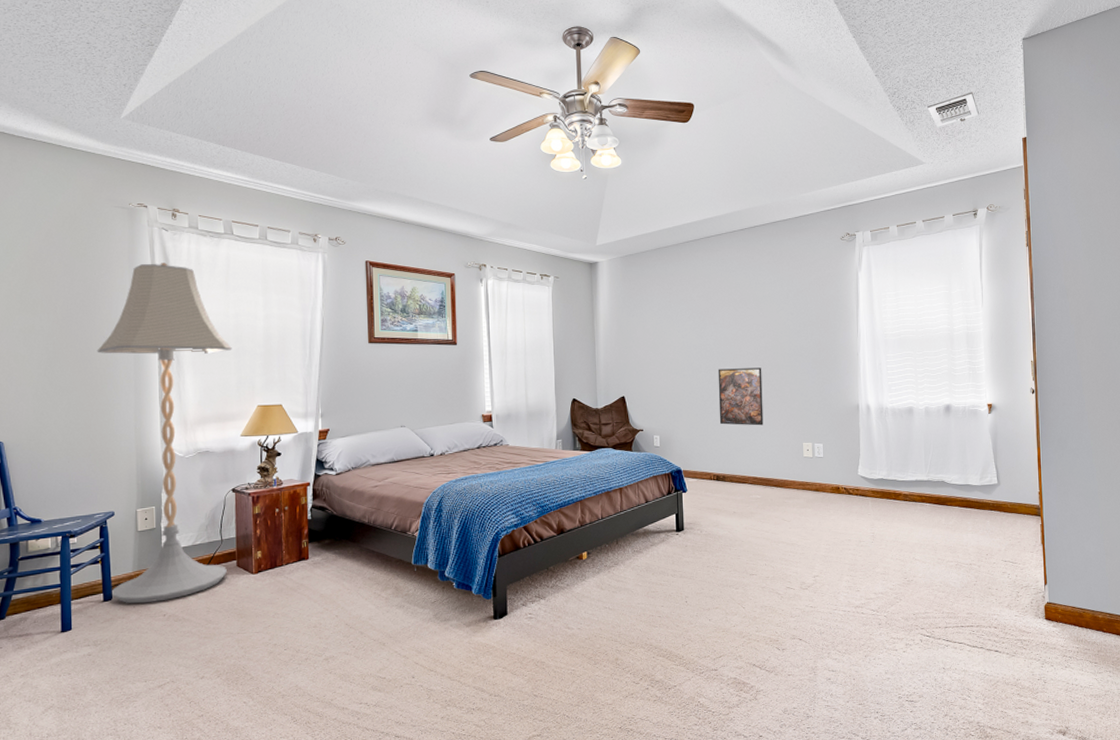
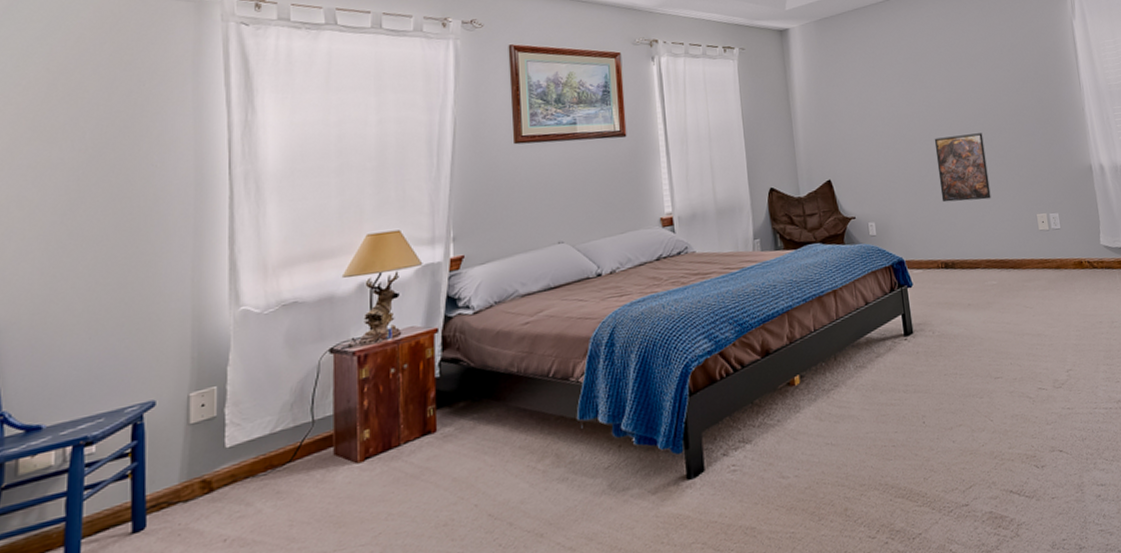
floor lamp: present [97,263,232,604] -> none [141,64,333,531]

